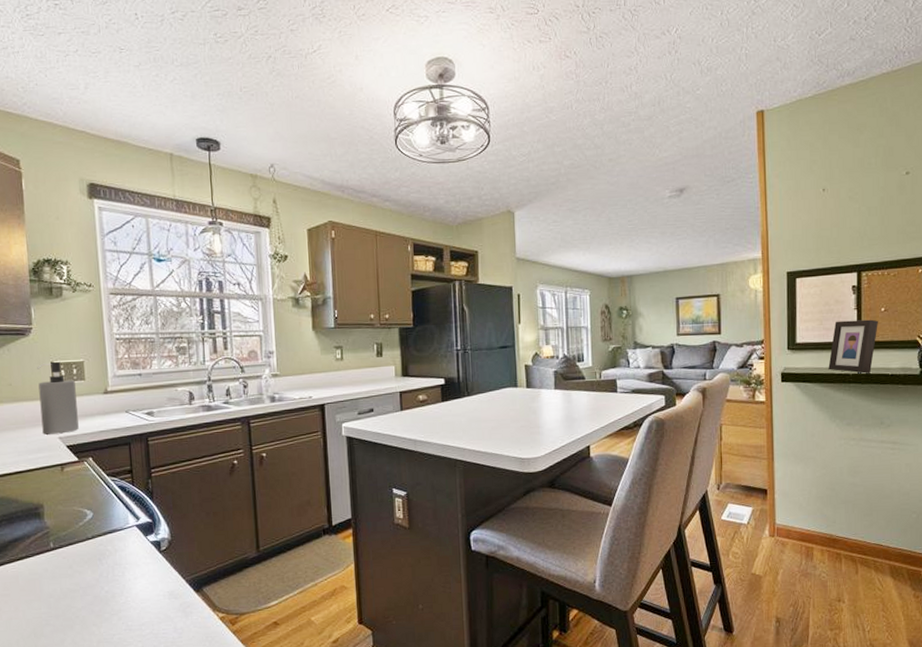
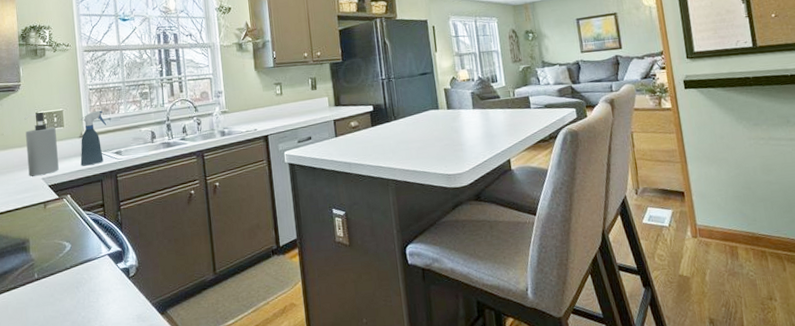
spray bottle: none [103,364,137,427] -> present [79,110,107,166]
picture frame: present [828,319,878,374] -> none [728,25,771,76]

